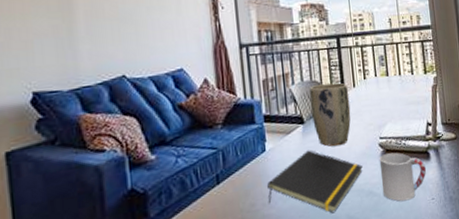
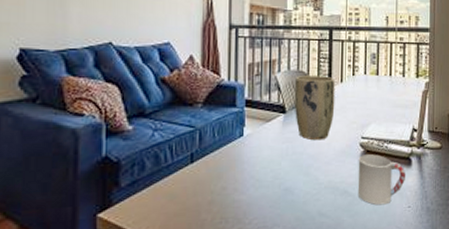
notepad: present [267,150,363,214] -> none [239,140,340,208]

